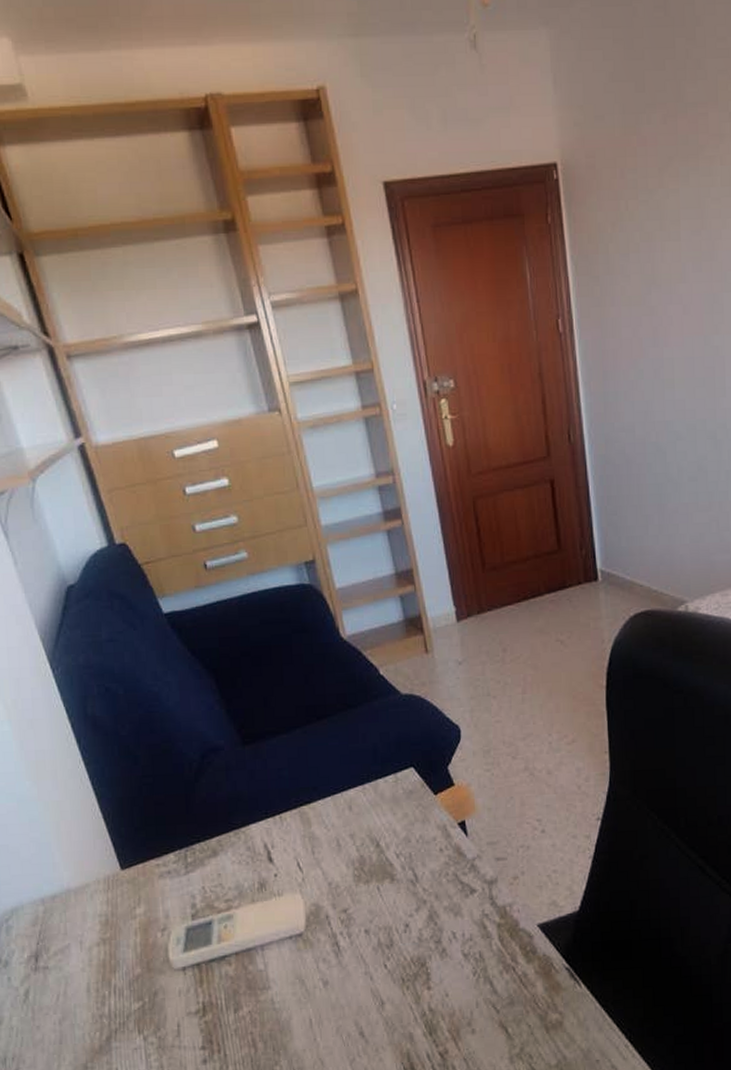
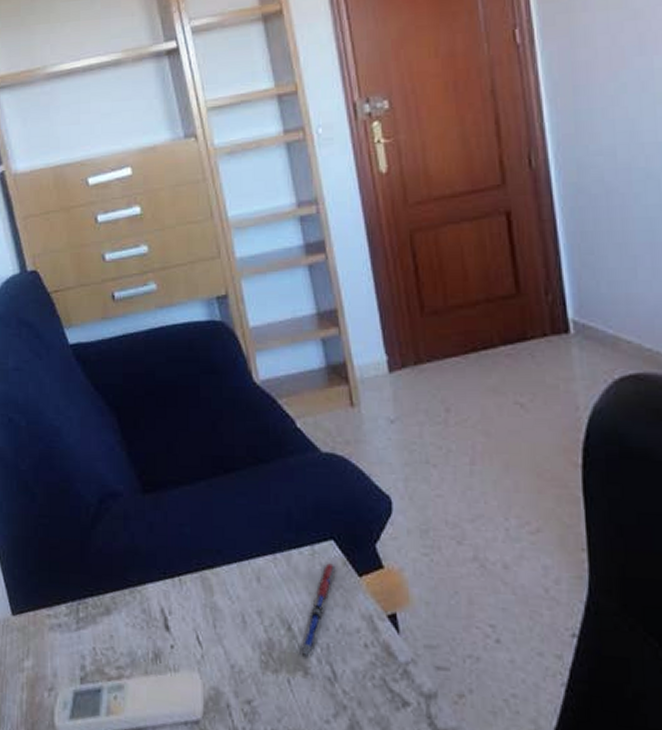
pen: none [385,787,415,867] -> present [298,563,336,657]

